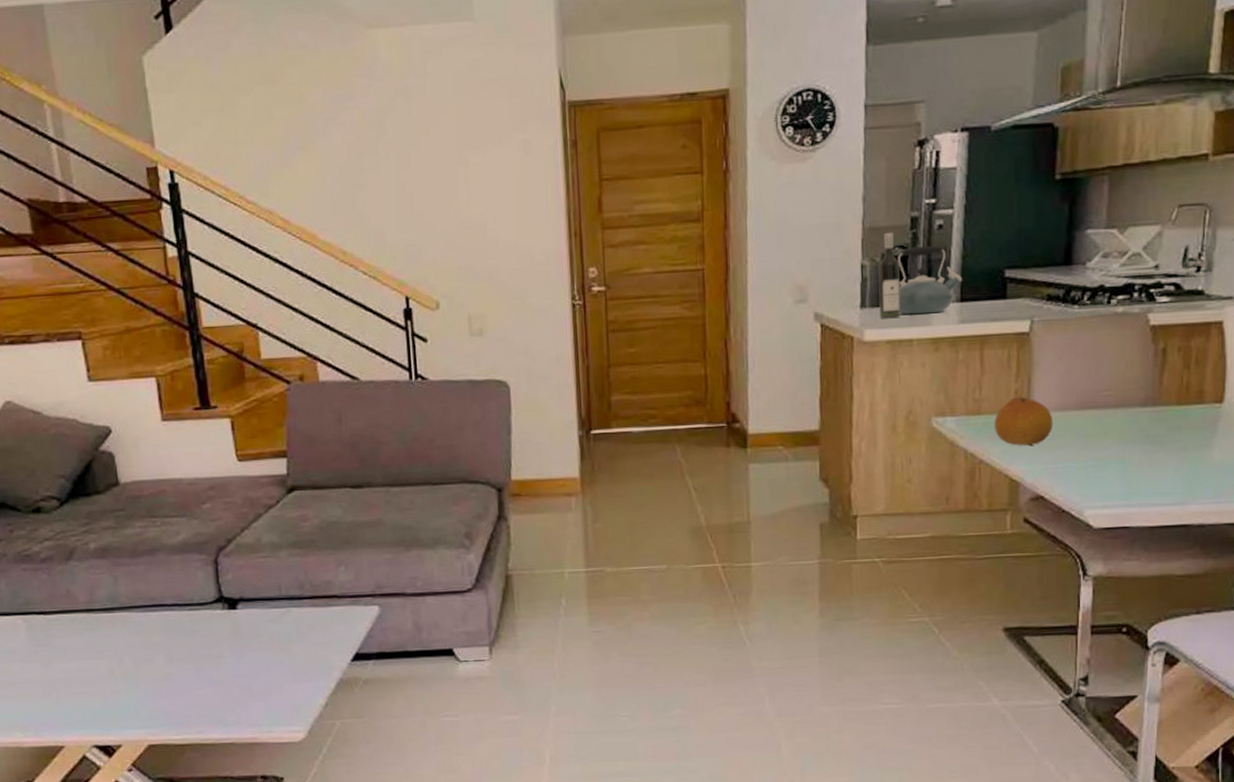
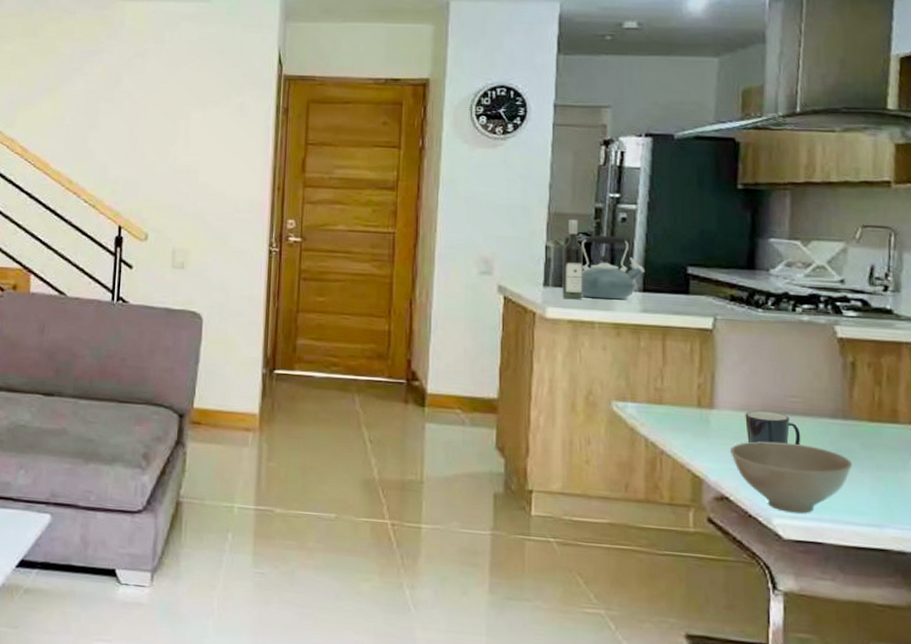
fruit: present [994,396,1053,446] -> none [677,391,738,443]
bowl: none [1045,436,1160,503] -> present [729,441,853,513]
mug: none [1060,407,1113,442] -> present [745,410,801,446]

